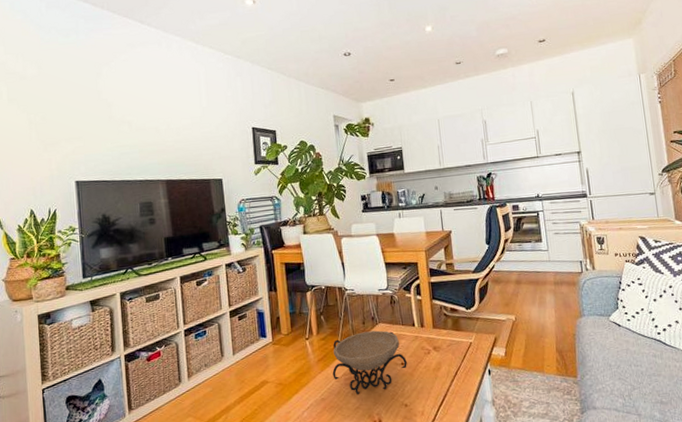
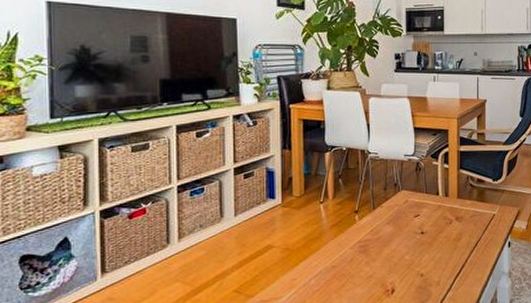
decorative bowl: present [332,330,407,395] -> none [346,197,427,264]

